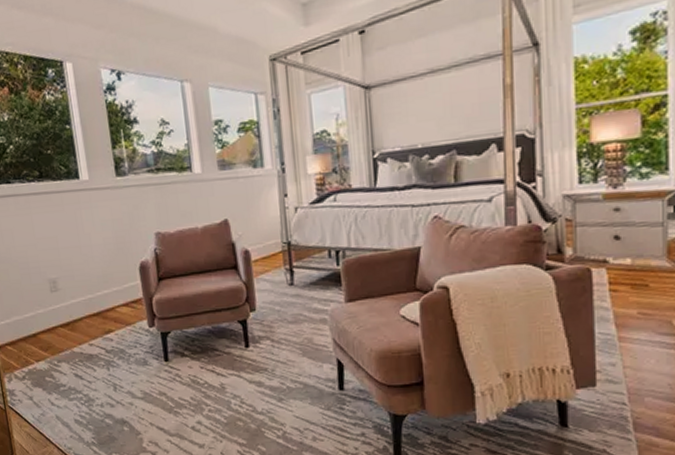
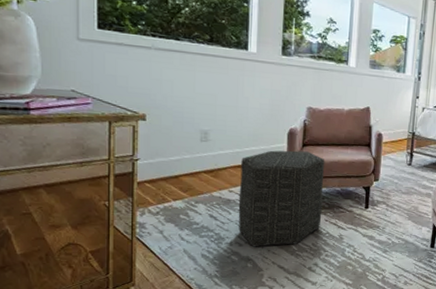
ottoman: none [95,286,196,407] -> present [238,150,325,247]

